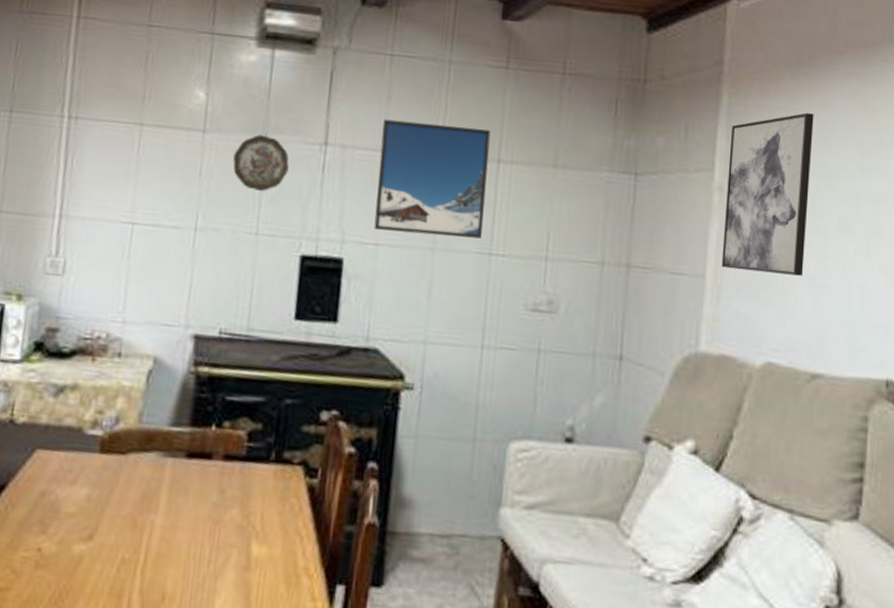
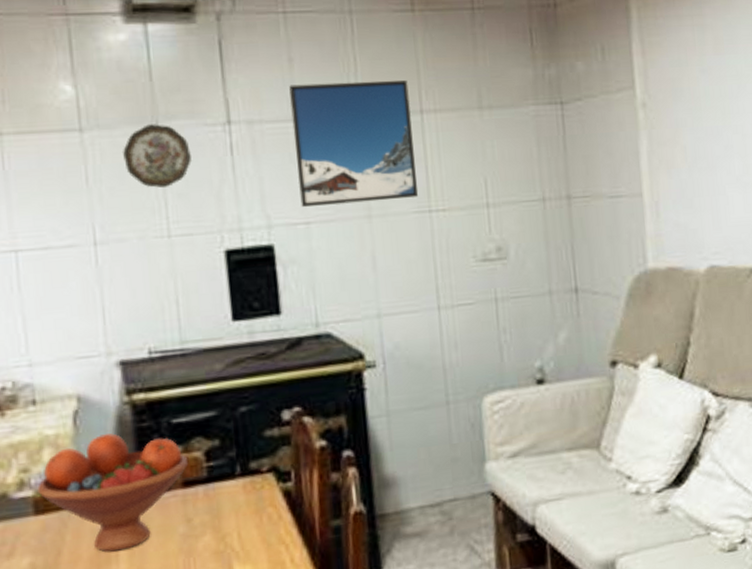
fruit bowl: none [106,396,233,504] -> present [37,433,189,552]
wall art: present [721,113,814,276] -> none [644,17,730,183]

